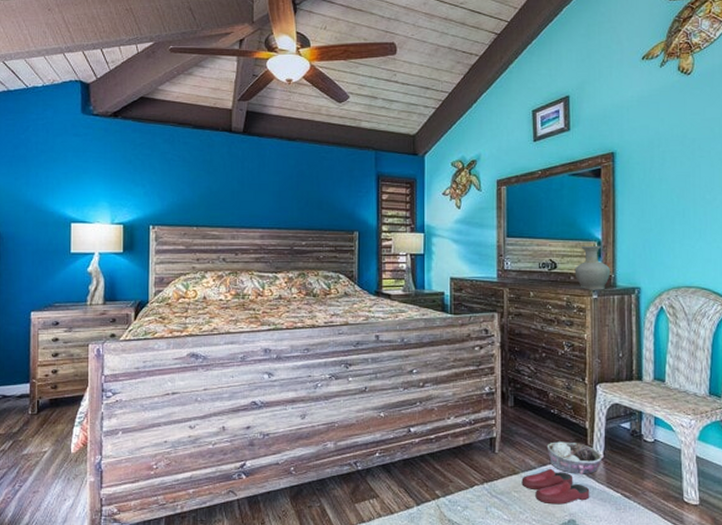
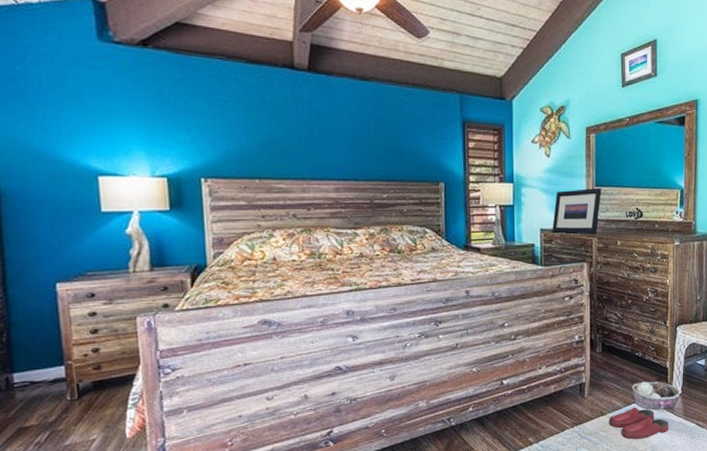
picture frame: none [462,239,514,284] -> present [552,188,602,234]
vase: present [574,245,611,290] -> none [659,193,692,238]

